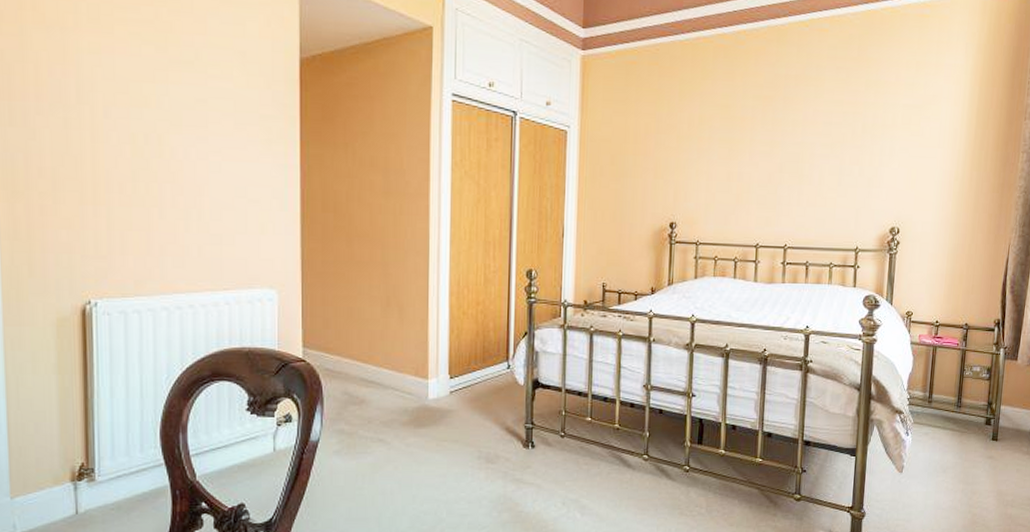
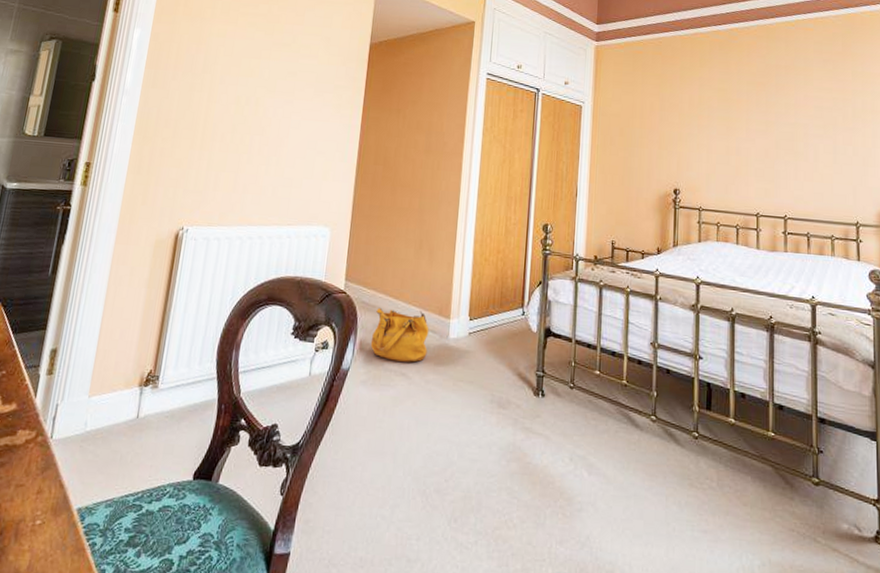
handbag: none [340,373,406,427] -> present [370,307,429,363]

